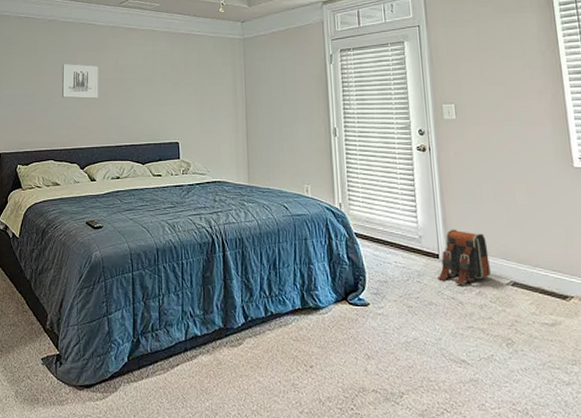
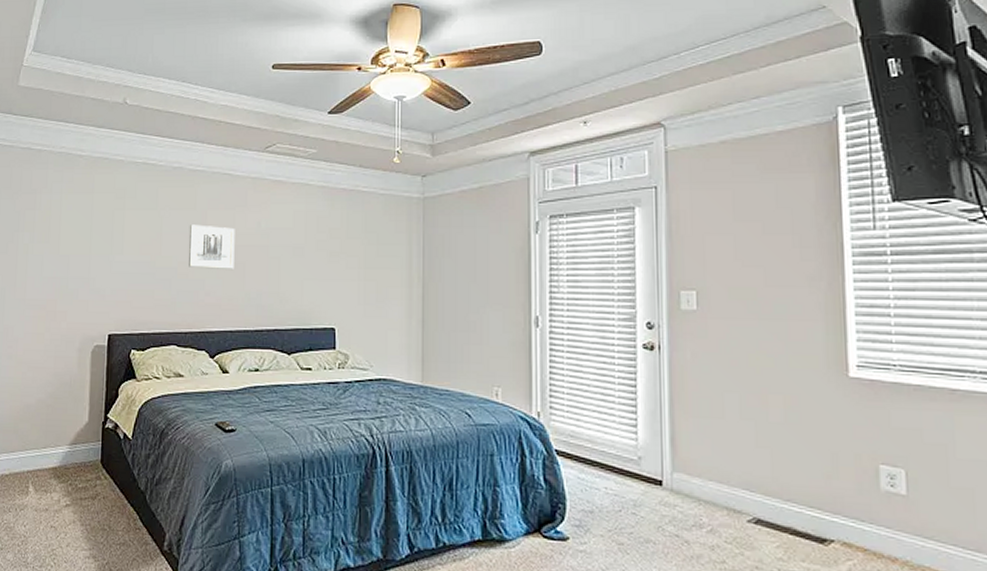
backpack: present [436,229,491,285] -> none [657,449,728,520]

